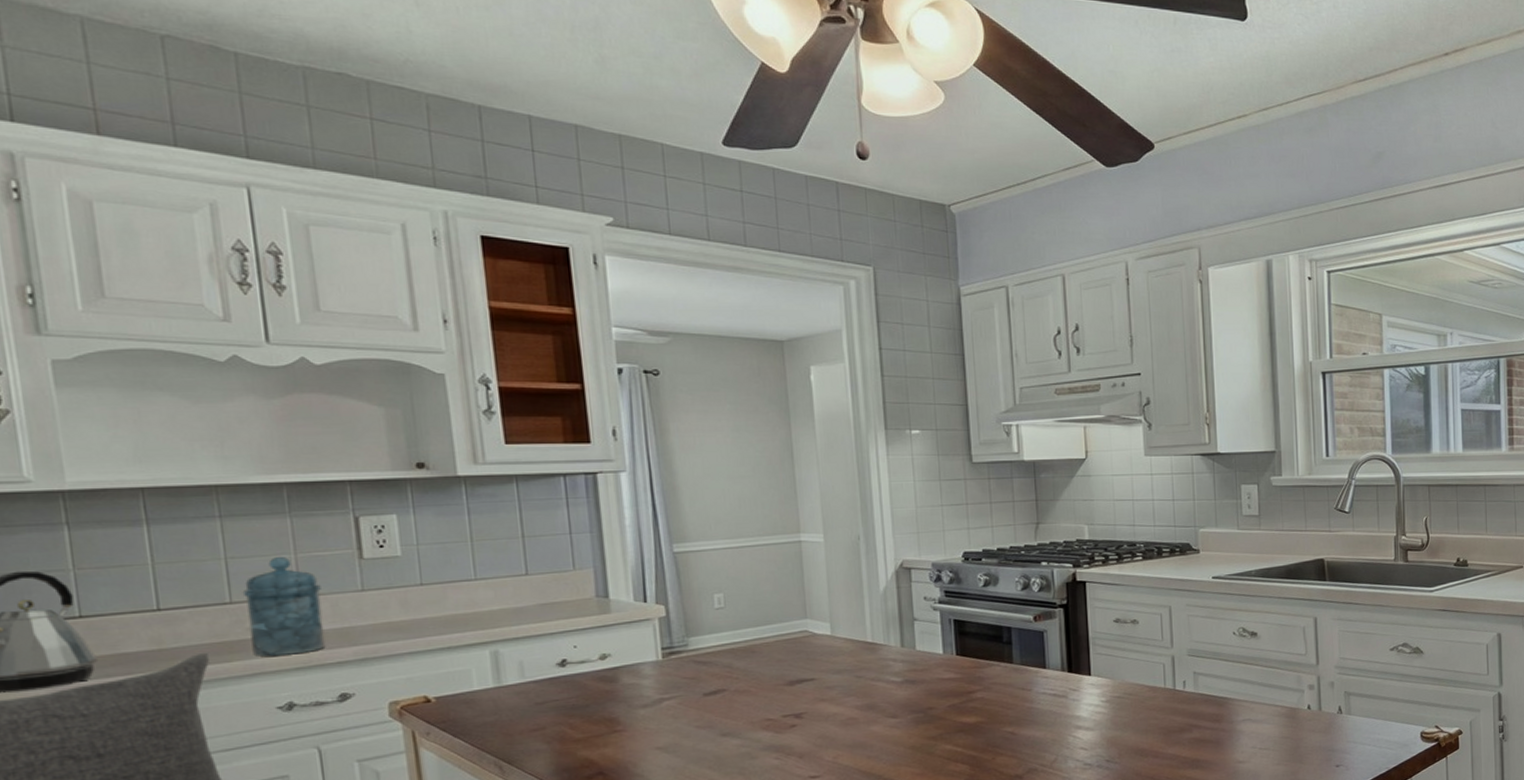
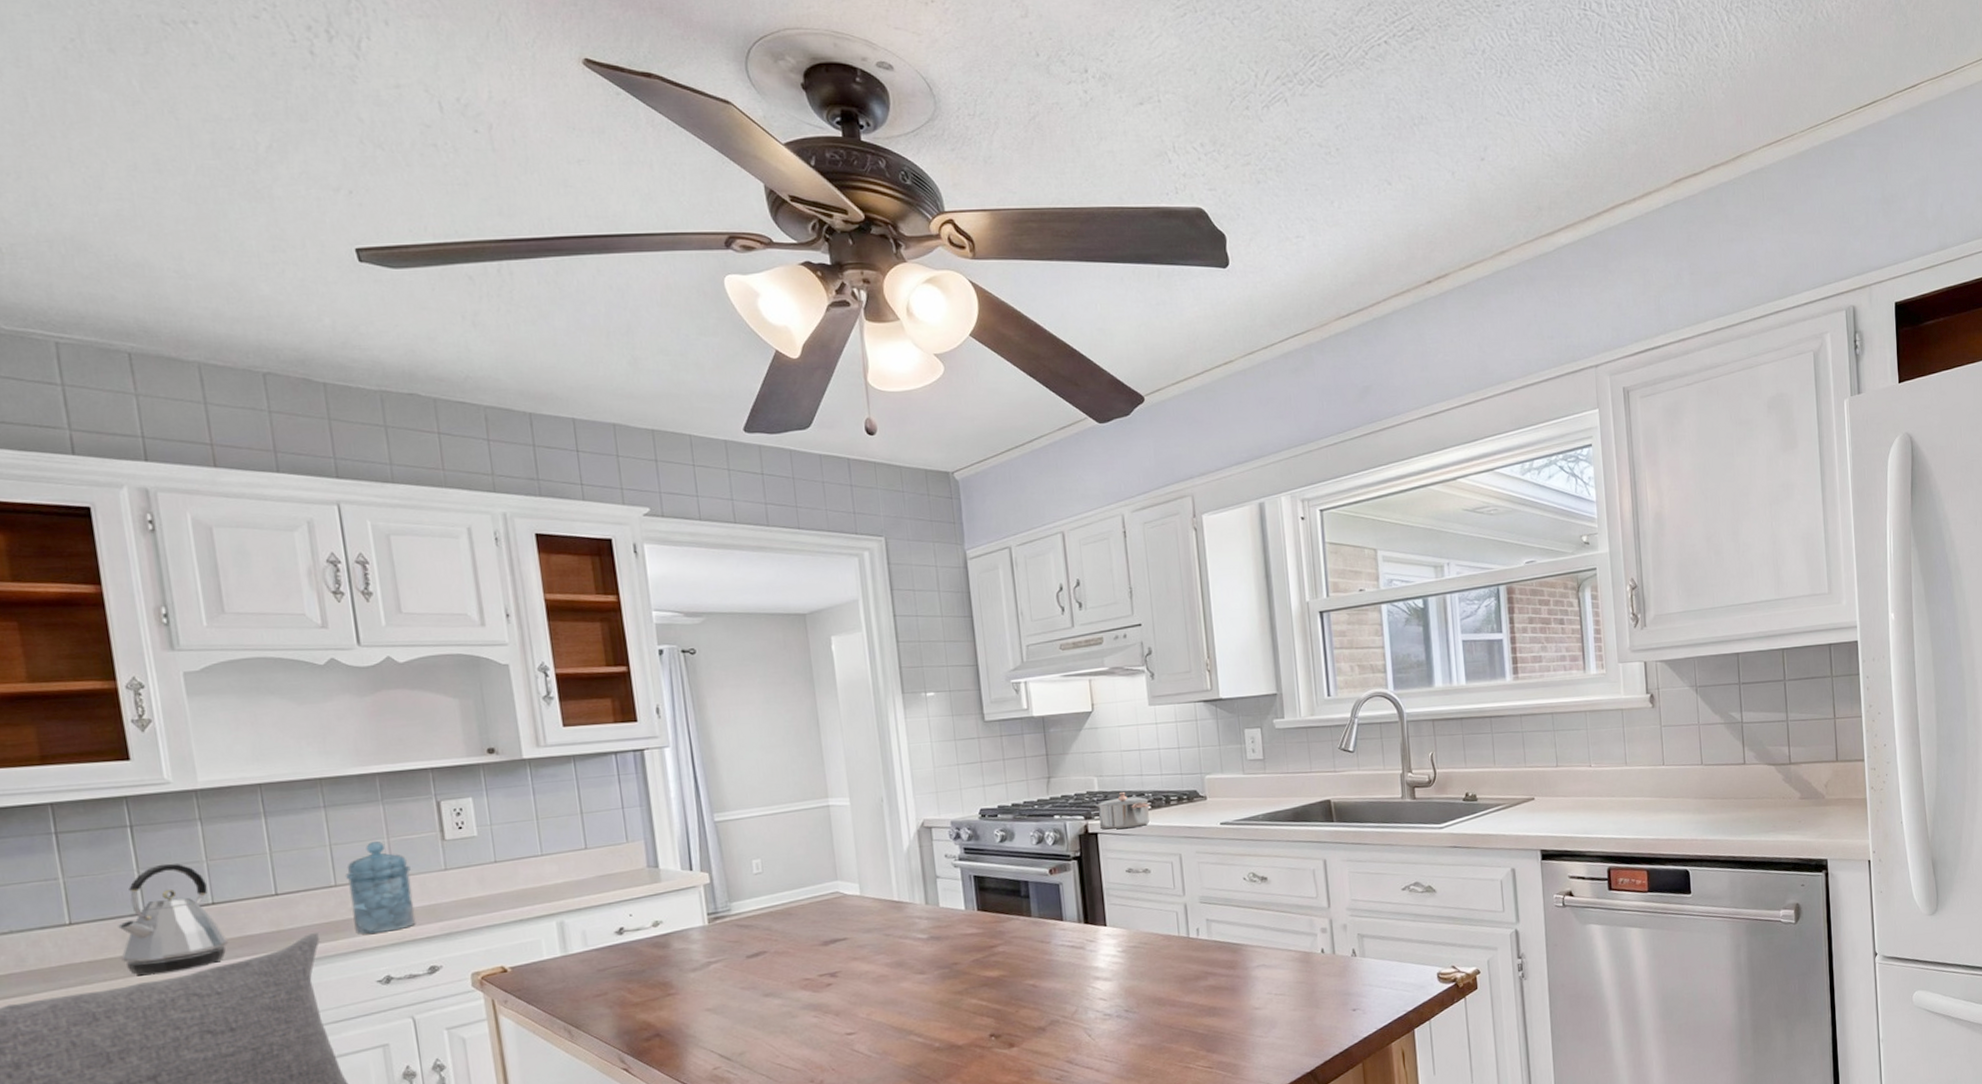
cooking pot: none [1086,541,1142,579] -> present [1097,791,1150,830]

